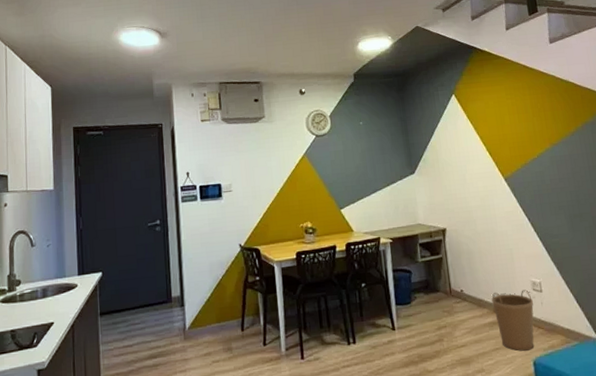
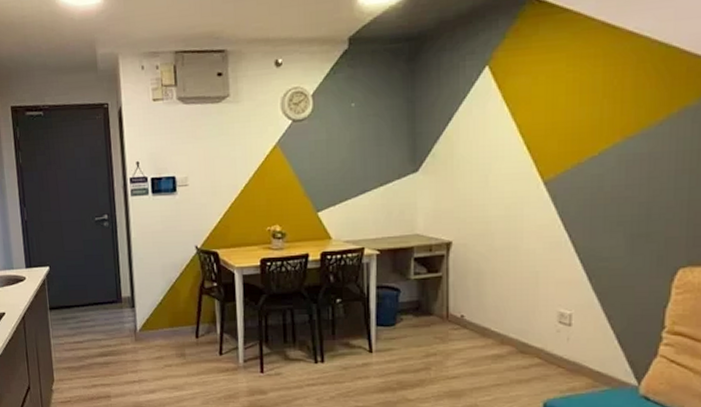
basket: present [492,290,535,351] -> none [500,321,556,390]

